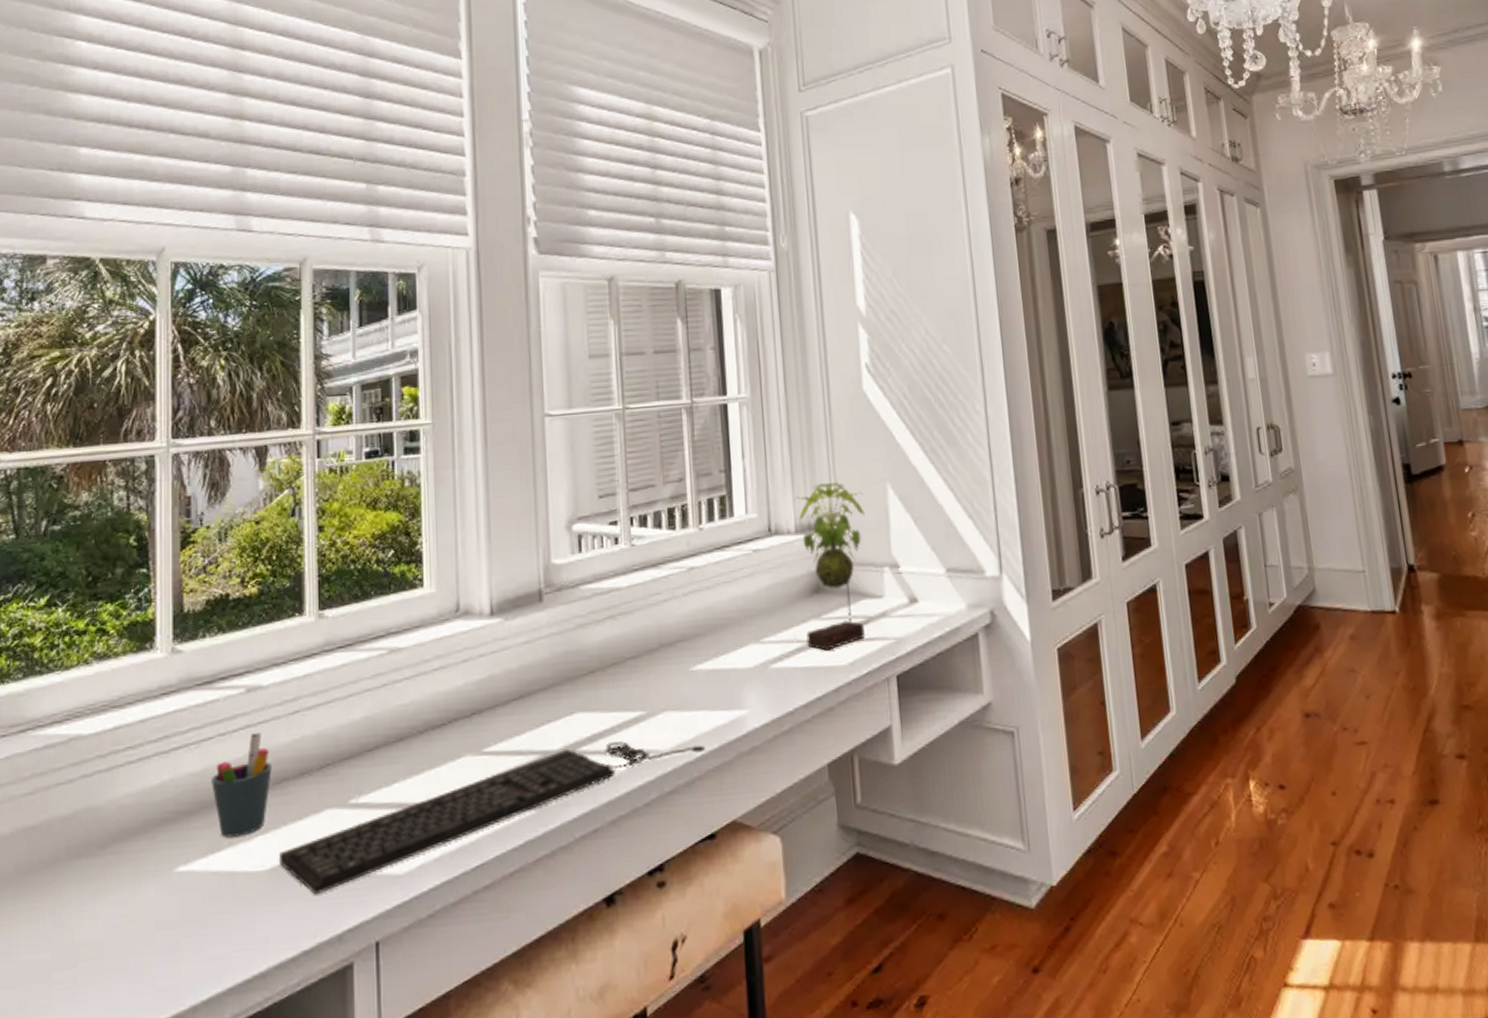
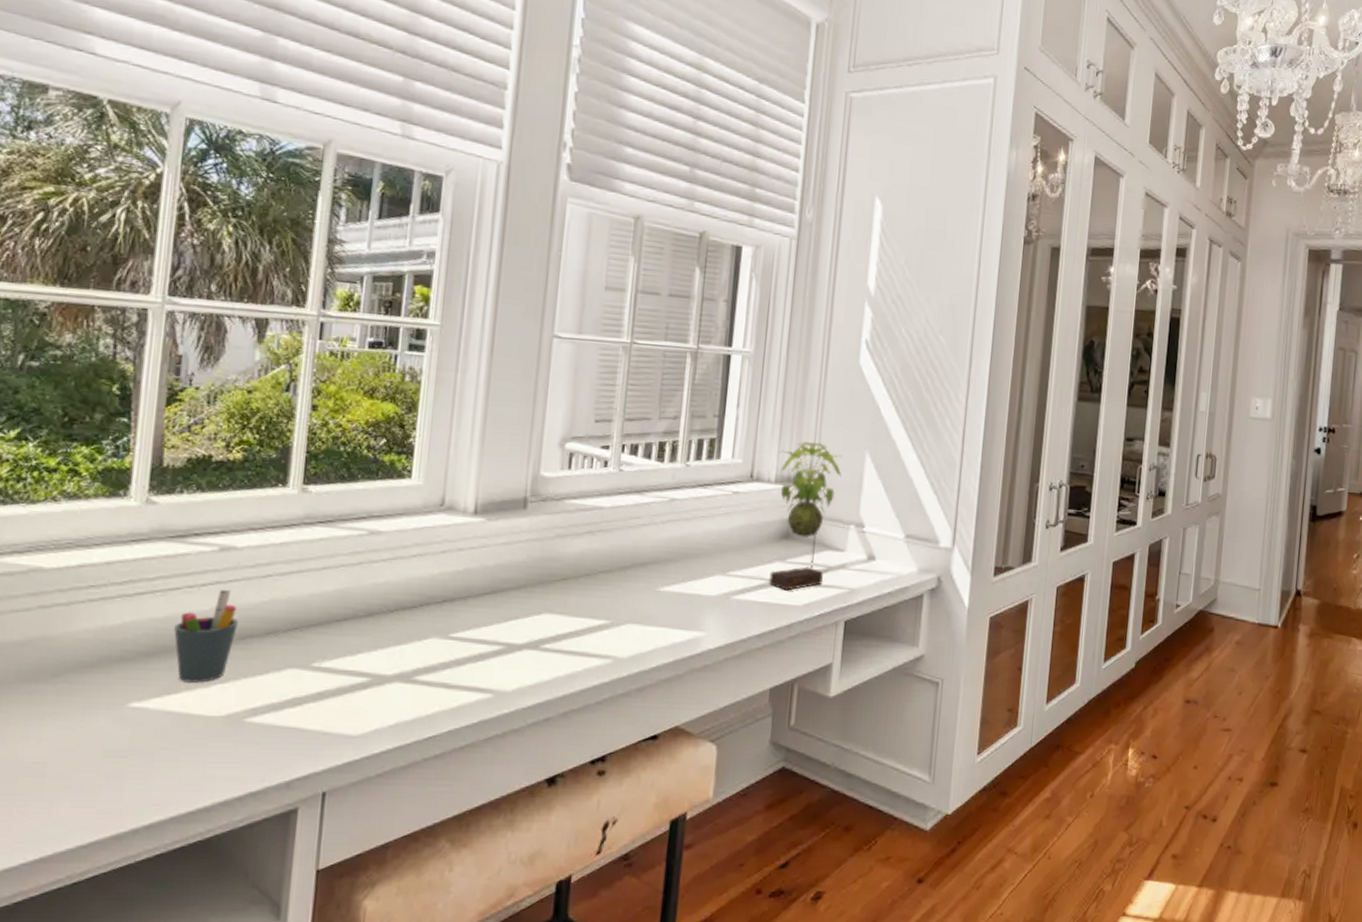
keyboard: present [279,741,705,895] -> none [235,644,660,744]

